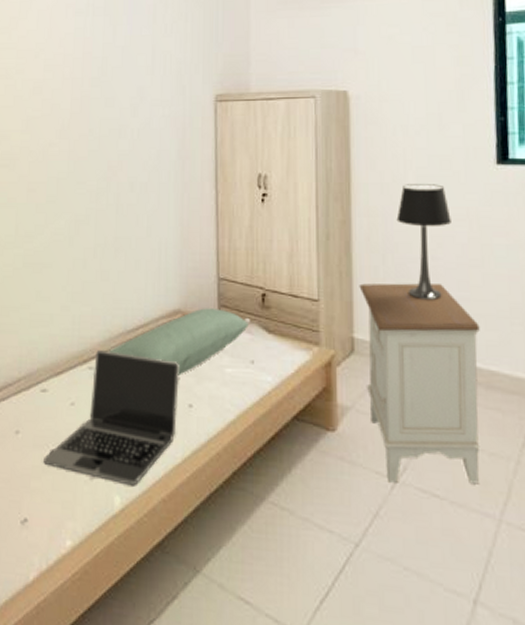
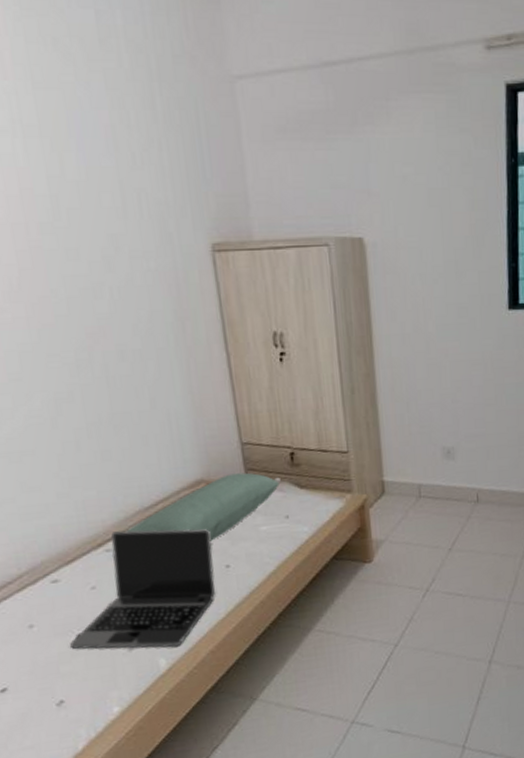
nightstand: present [359,283,480,485] -> none [386,424,494,593]
table lamp: present [396,184,451,301] -> none [418,332,469,440]

